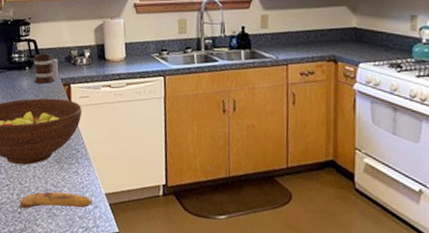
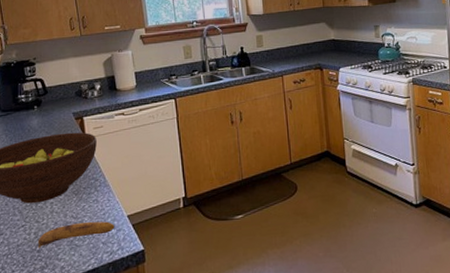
mug: present [34,53,59,84] -> none [43,91,70,121]

